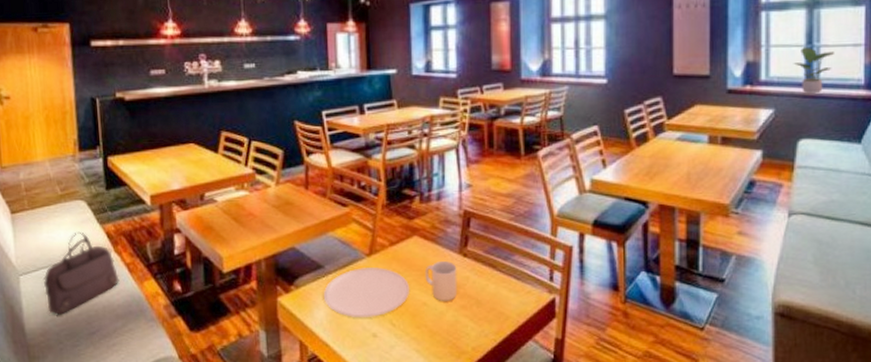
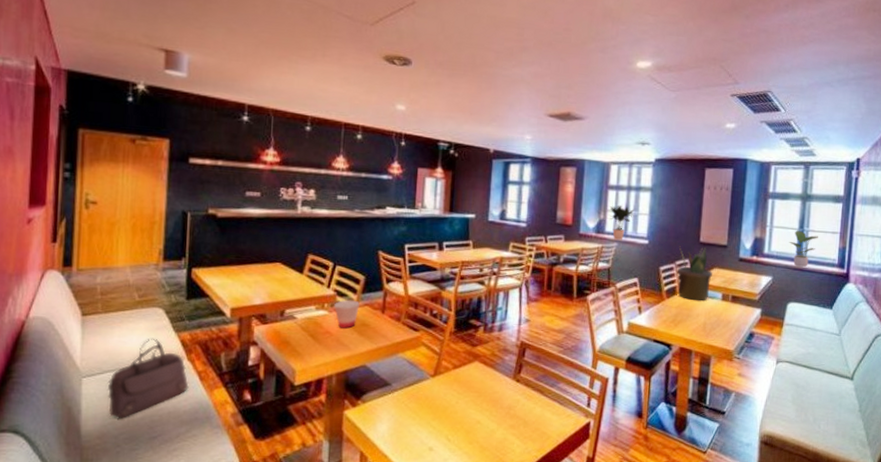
cup: none [254,177,281,209] -> present [334,299,360,329]
plate: present [324,268,410,318] -> none [388,387,467,433]
cup: present [424,261,458,301] -> none [481,385,510,421]
potted plant: none [555,40,587,83] -> present [610,205,635,241]
planter: none [646,81,693,148] -> present [677,245,712,302]

